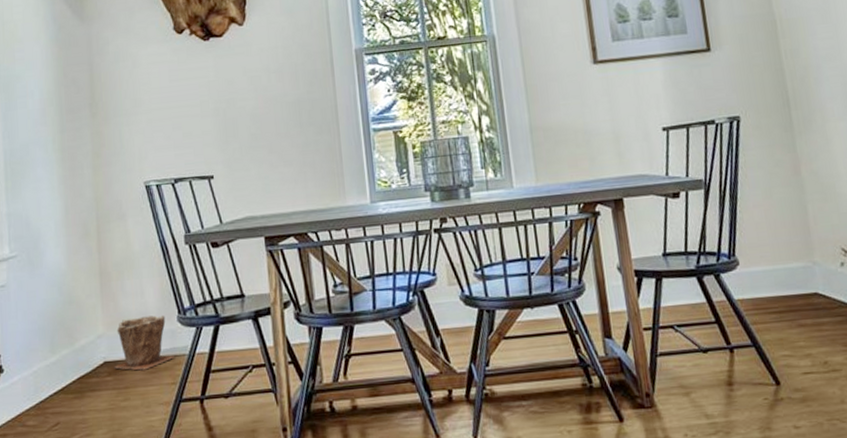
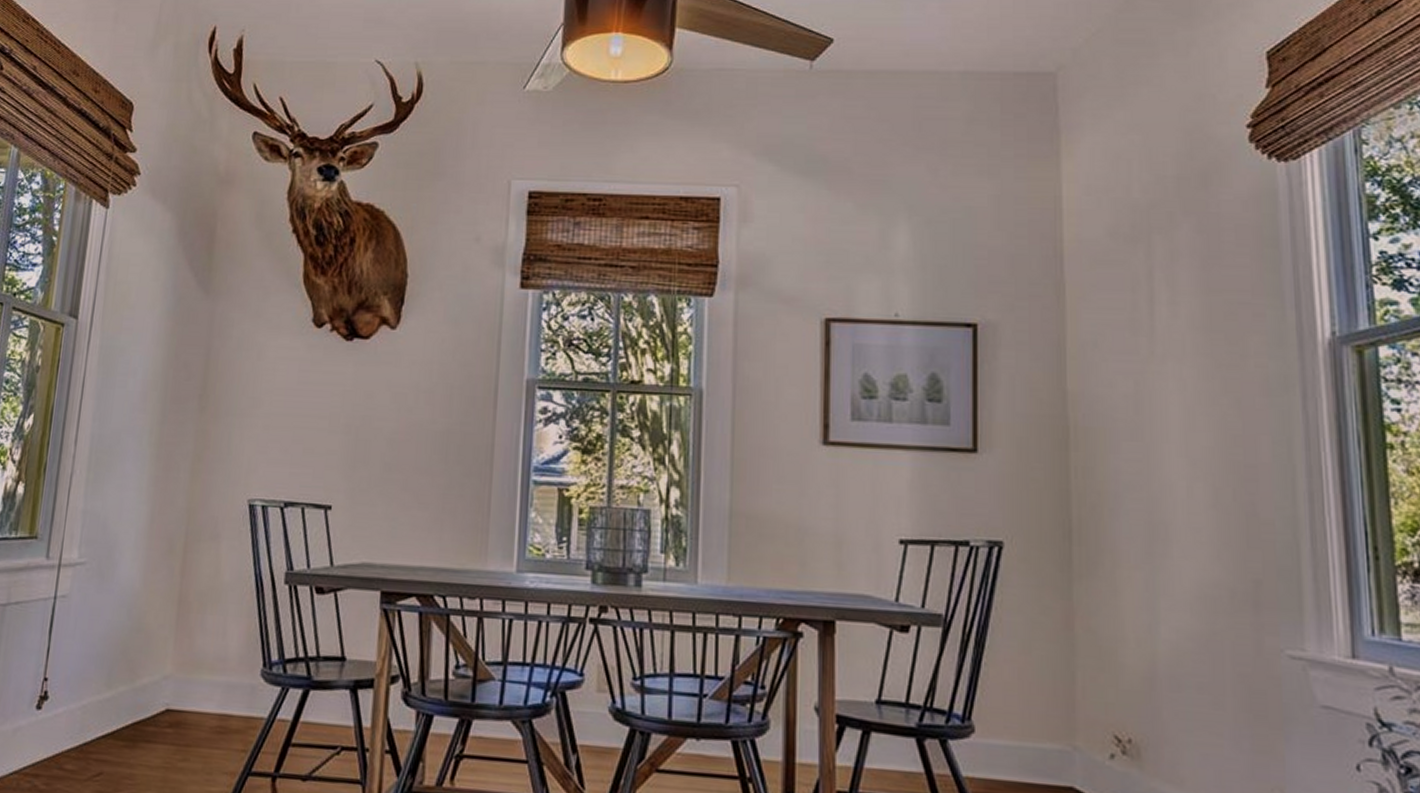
plant pot: present [114,315,174,371] -> none [176,662,250,729]

